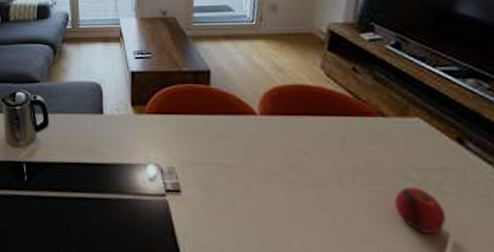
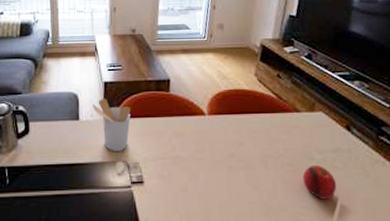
utensil holder: none [117,89,163,153] -> present [92,97,131,151]

